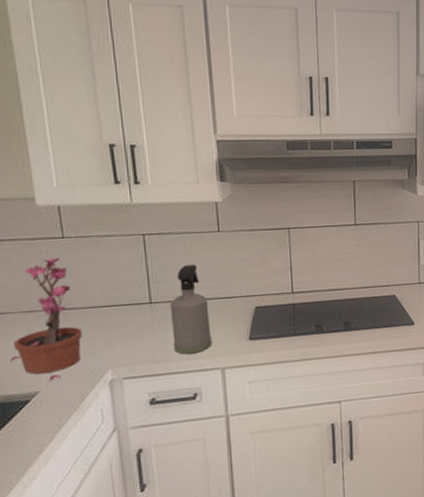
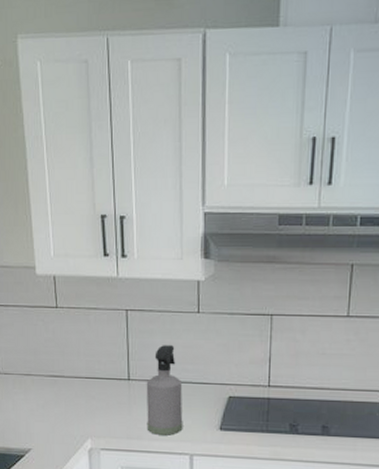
potted plant: present [10,257,82,381] -> none [10,326,68,441]

